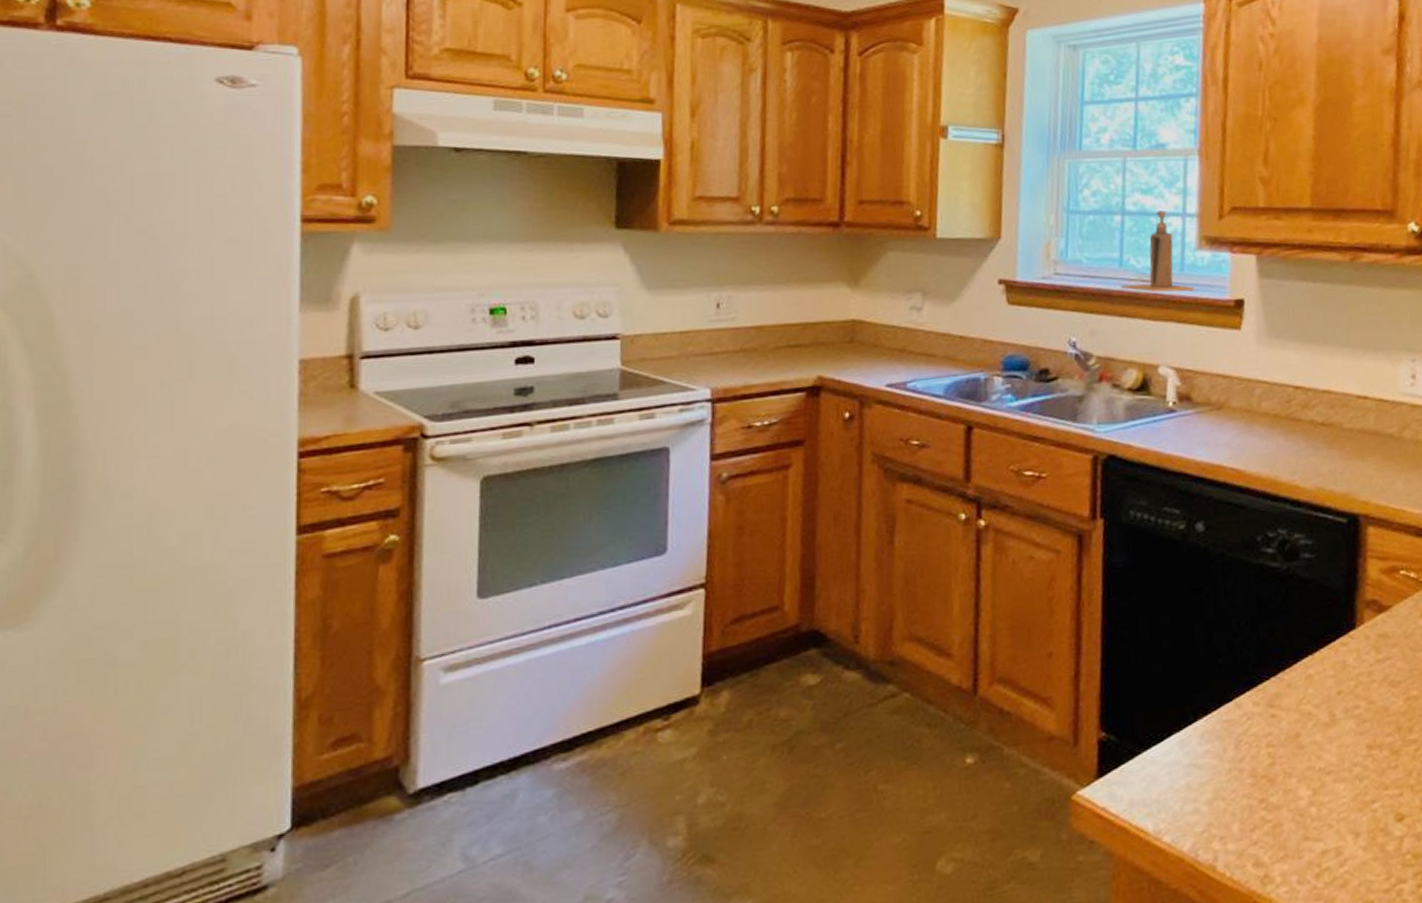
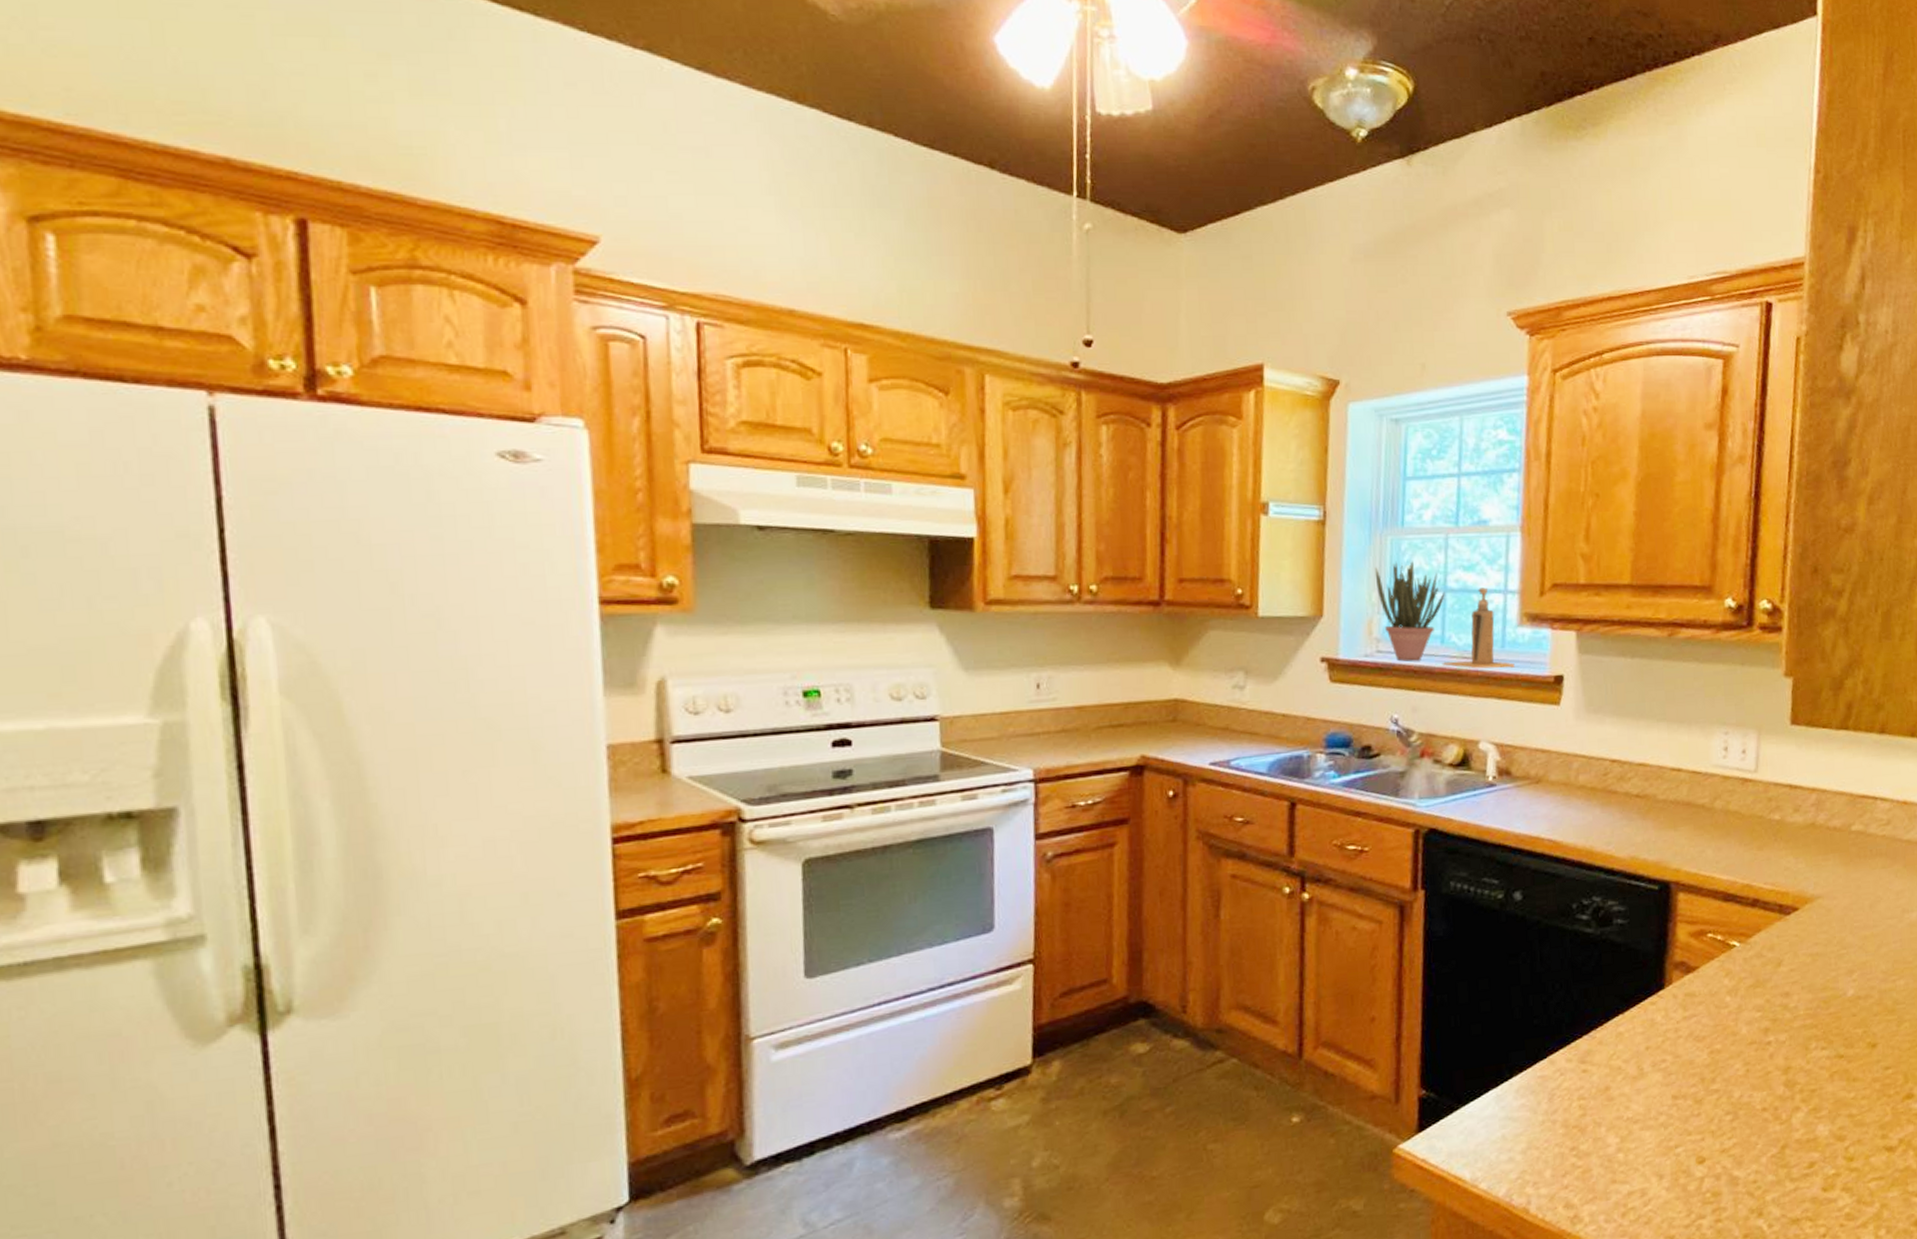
potted plant: none [1052,183,1123,285] -> present [1374,560,1445,663]

